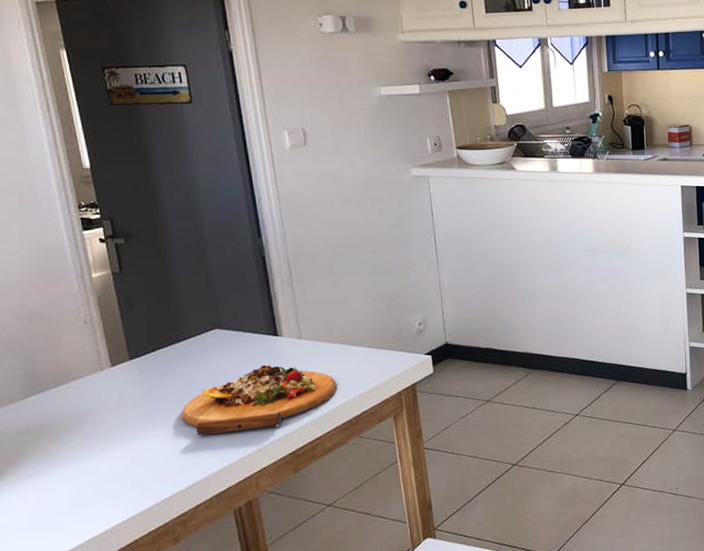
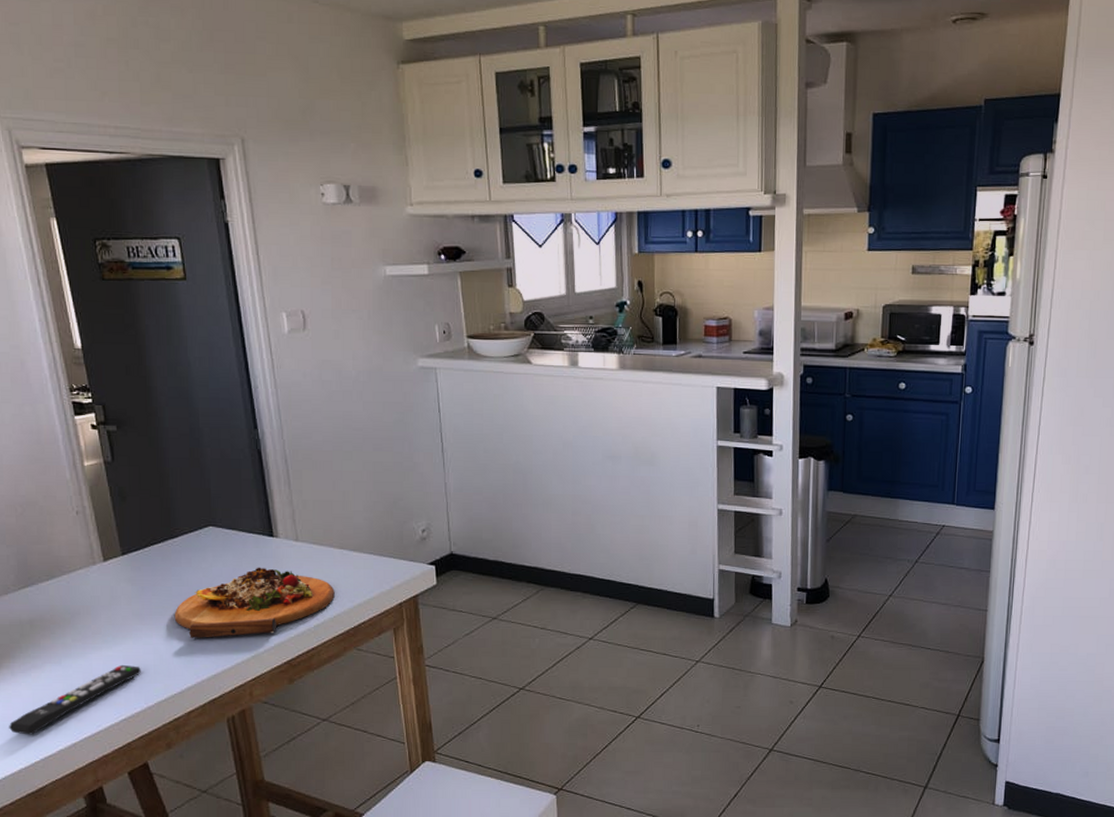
remote control: none [14,464,148,539] -> present [9,664,141,735]

